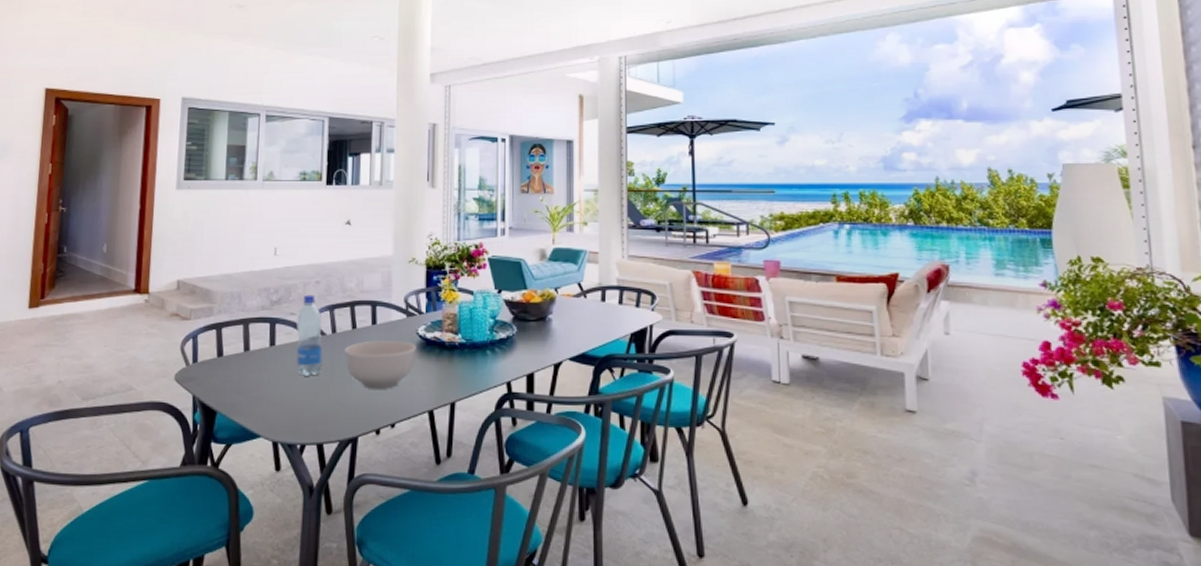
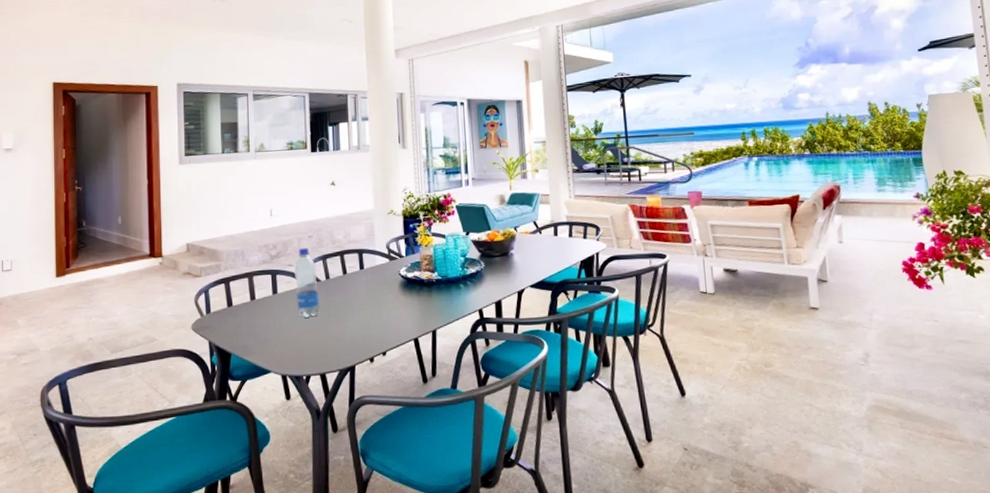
bowl: present [344,340,417,389] -> none [338,281,400,324]

